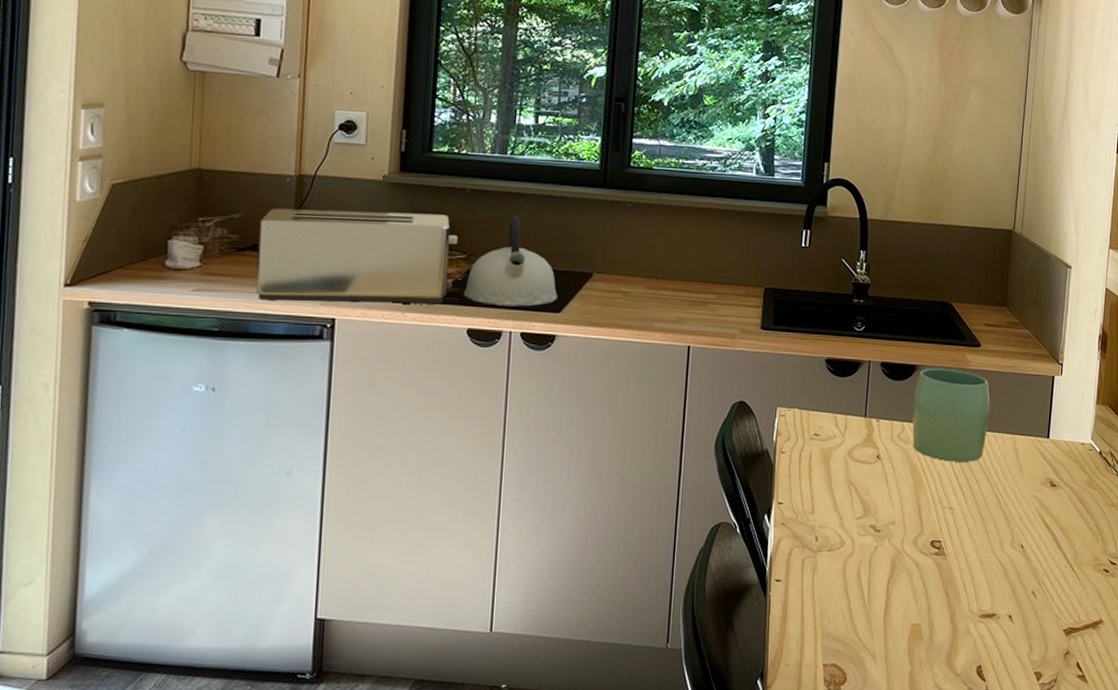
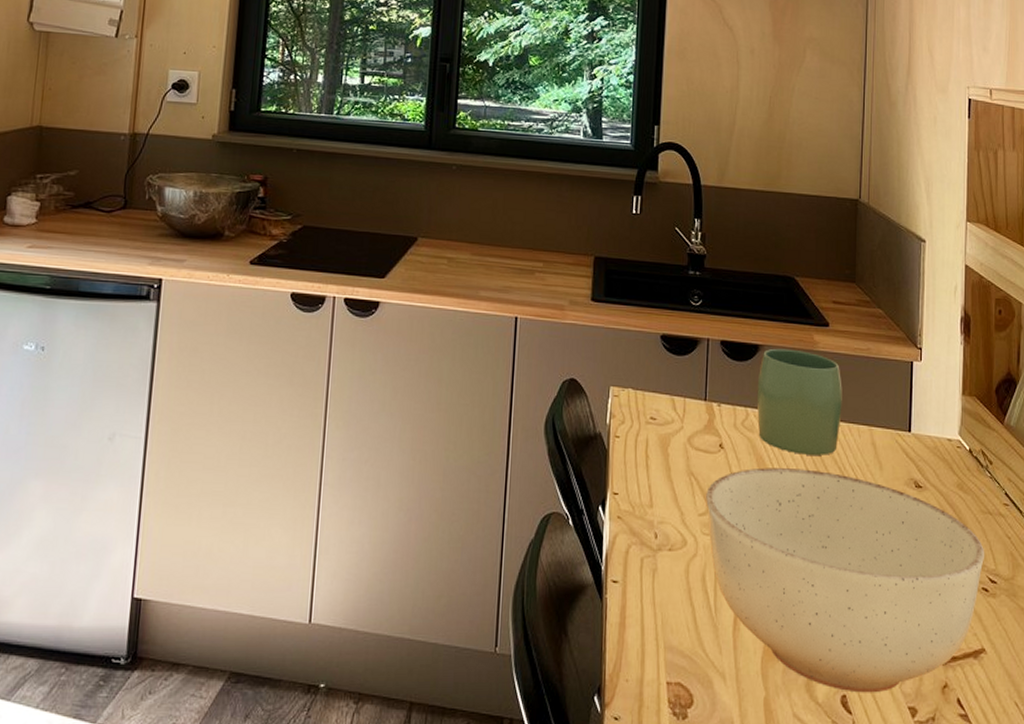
toaster: present [255,208,459,304] -> none [87,166,284,267]
kettle: present [463,215,558,307] -> none [288,176,382,271]
bowl: none [863,474,1108,663] -> present [706,467,985,693]

